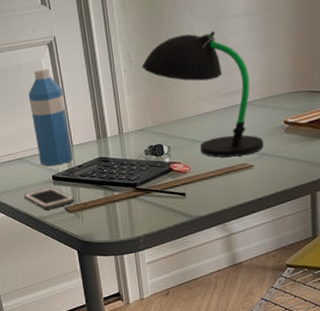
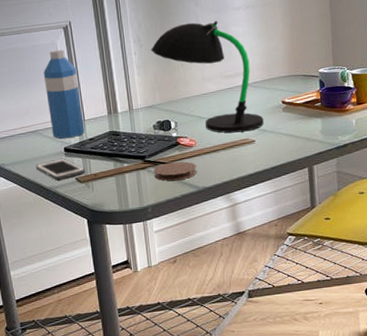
coaster: none [145,189,191,210] -> present [153,161,197,181]

